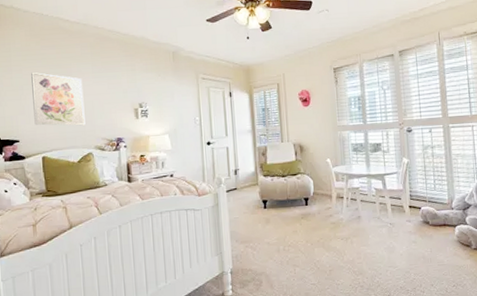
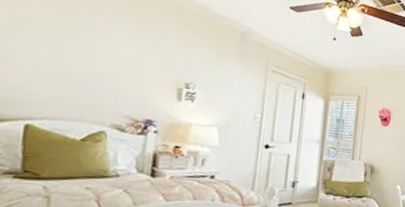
wall art: present [31,72,86,126] -> none [22,9,110,95]

